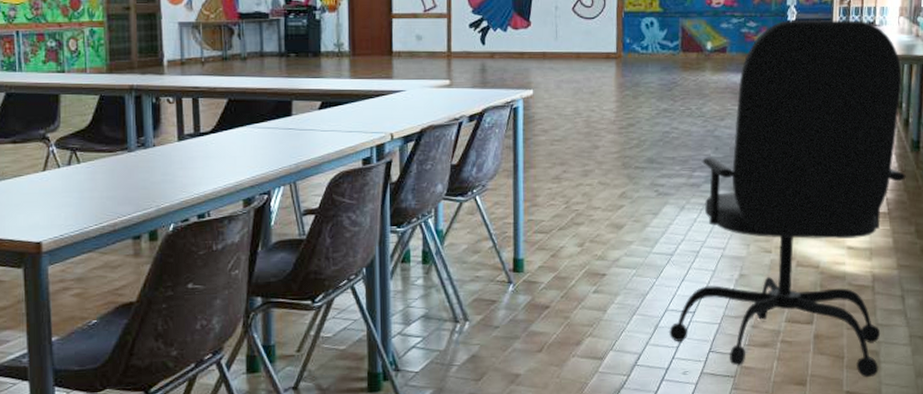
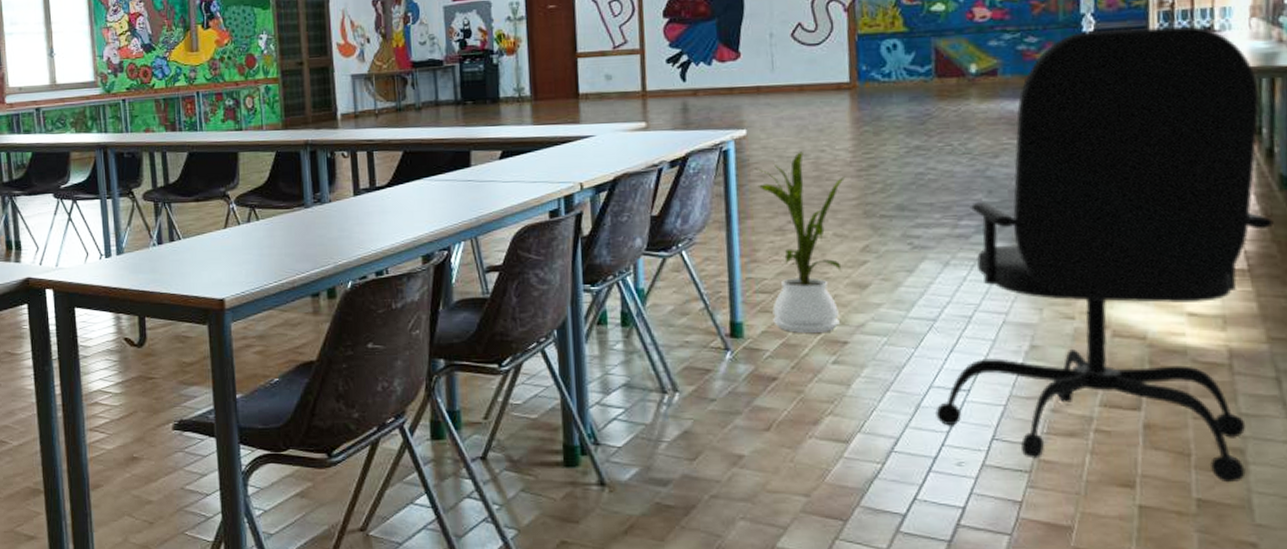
house plant: none [539,111,610,267] -> present [755,151,846,333]

